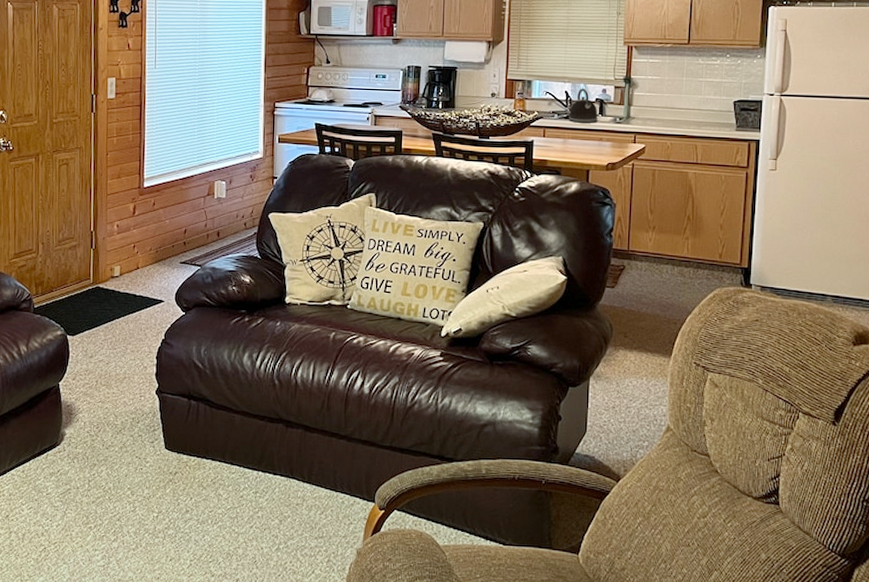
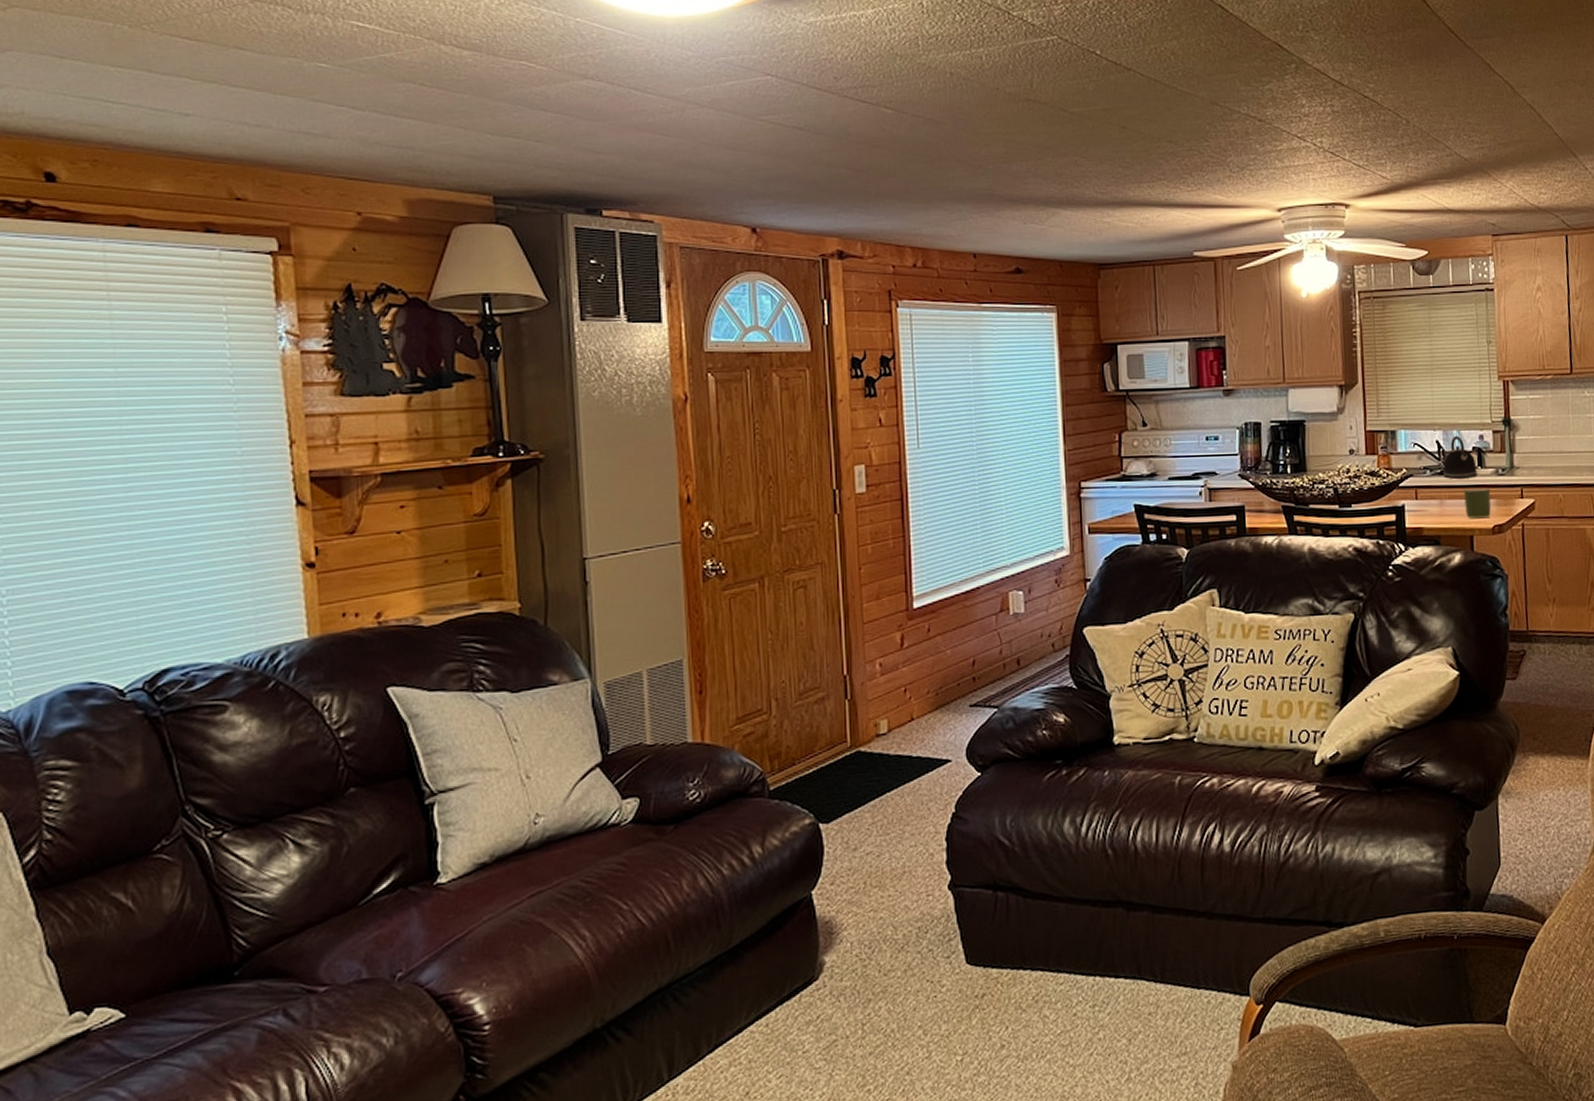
mug: none [585,132,608,157] -> present [1464,489,1491,519]

